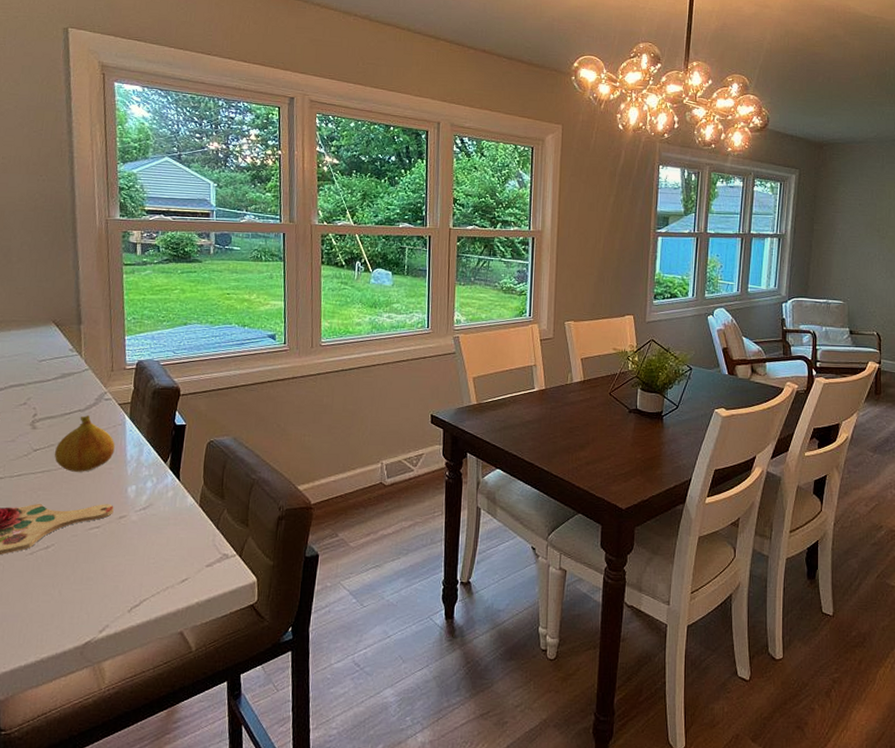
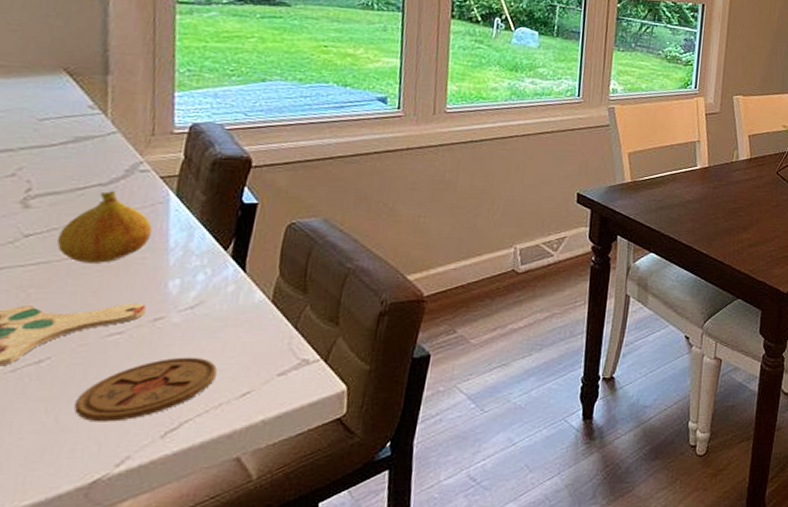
coaster: none [71,548,164,597] -> present [74,357,217,422]

